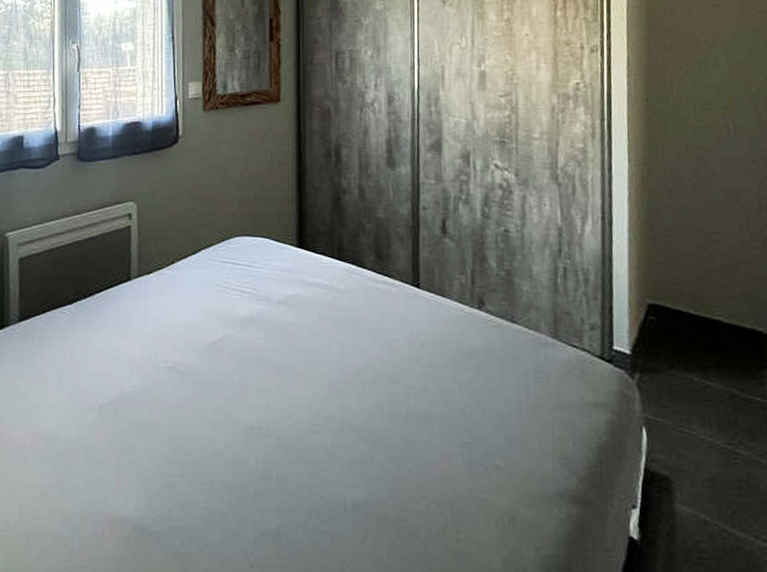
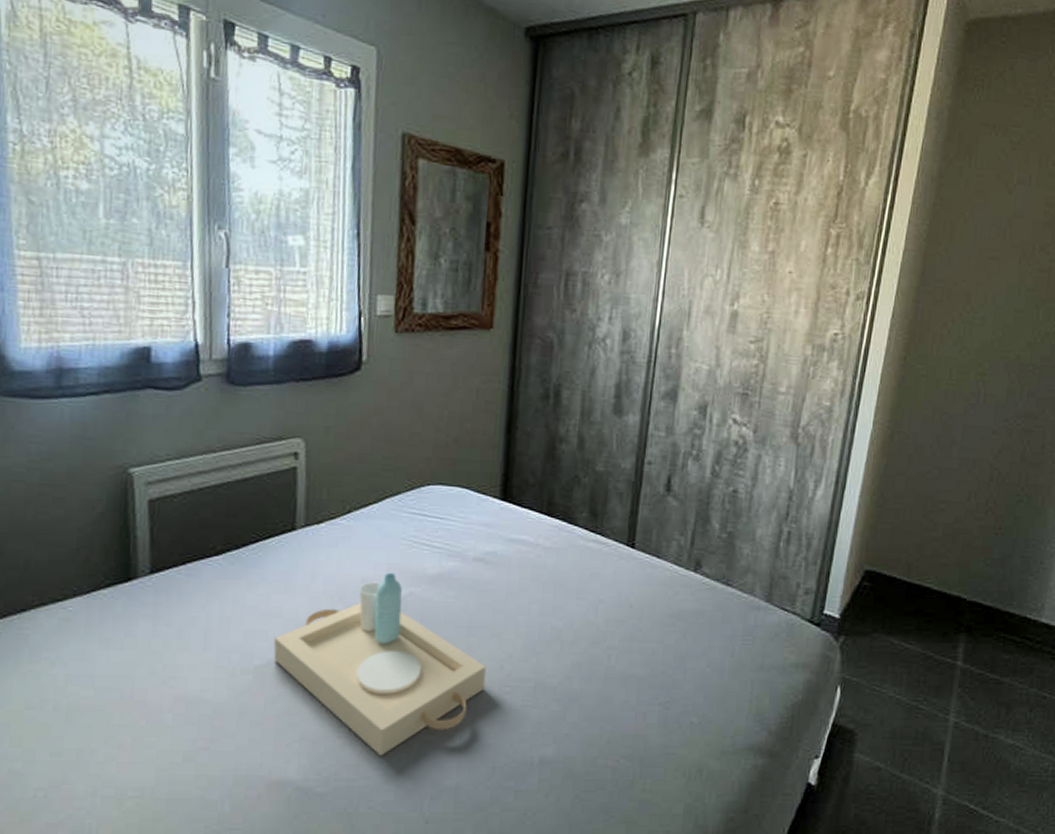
serving tray: none [114,316,296,495] -> present [273,572,487,756]

